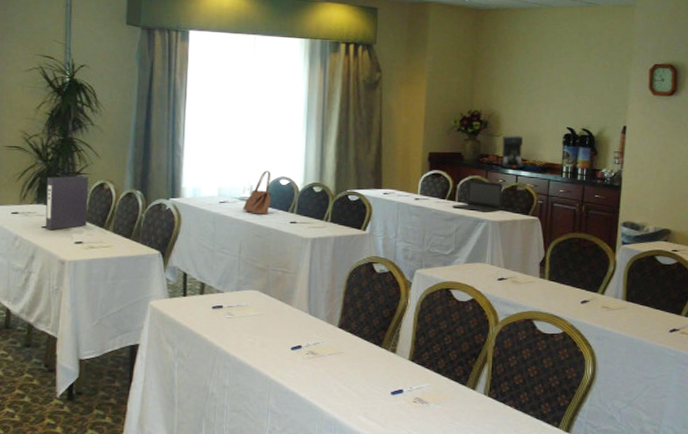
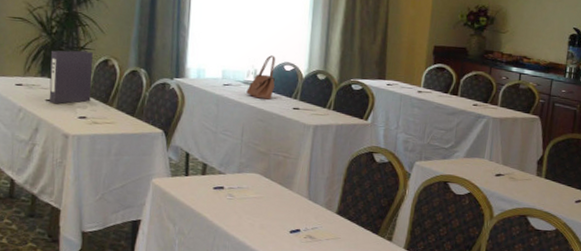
laptop: present [451,179,503,213] -> none [454,74,506,110]
coffee maker: present [501,135,524,170] -> none [505,32,529,68]

